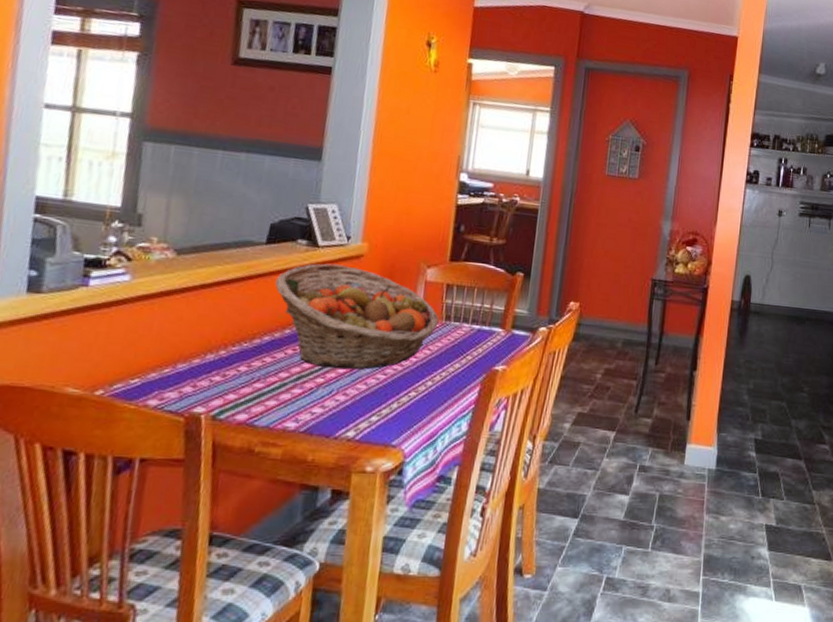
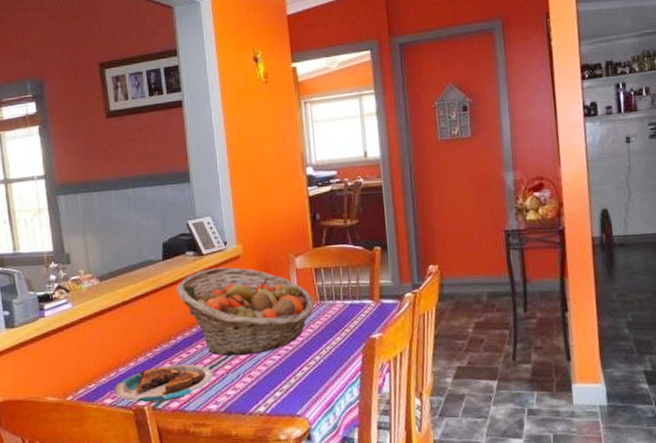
plate: none [164,368,301,412] -> present [114,364,214,403]

